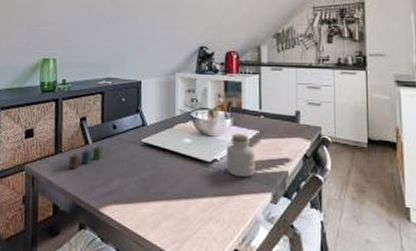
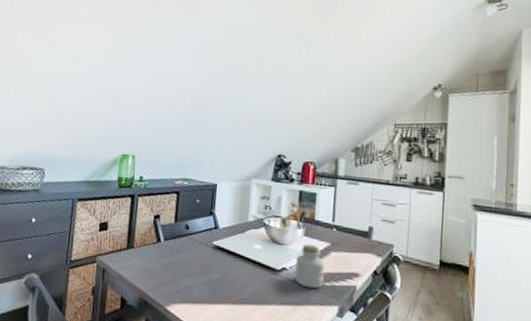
cup: present [68,145,104,170] -> none [139,243,175,266]

